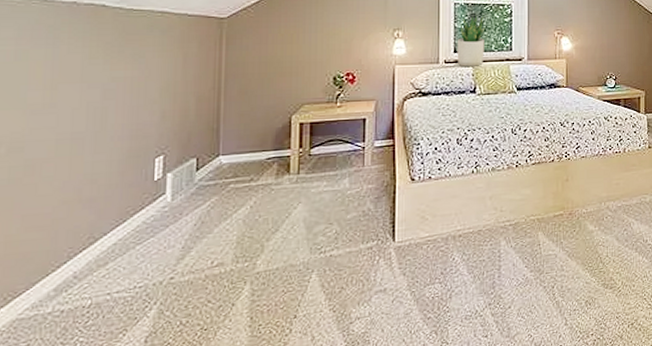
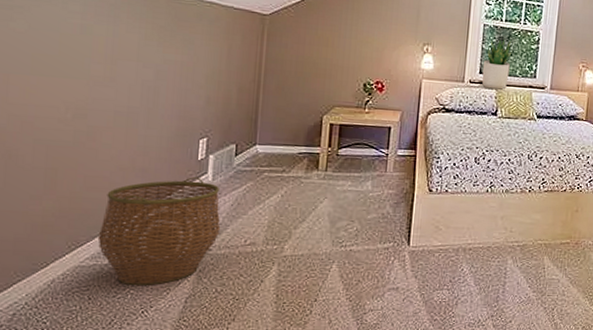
basket: none [39,199,183,333] -> present [97,177,221,285]

